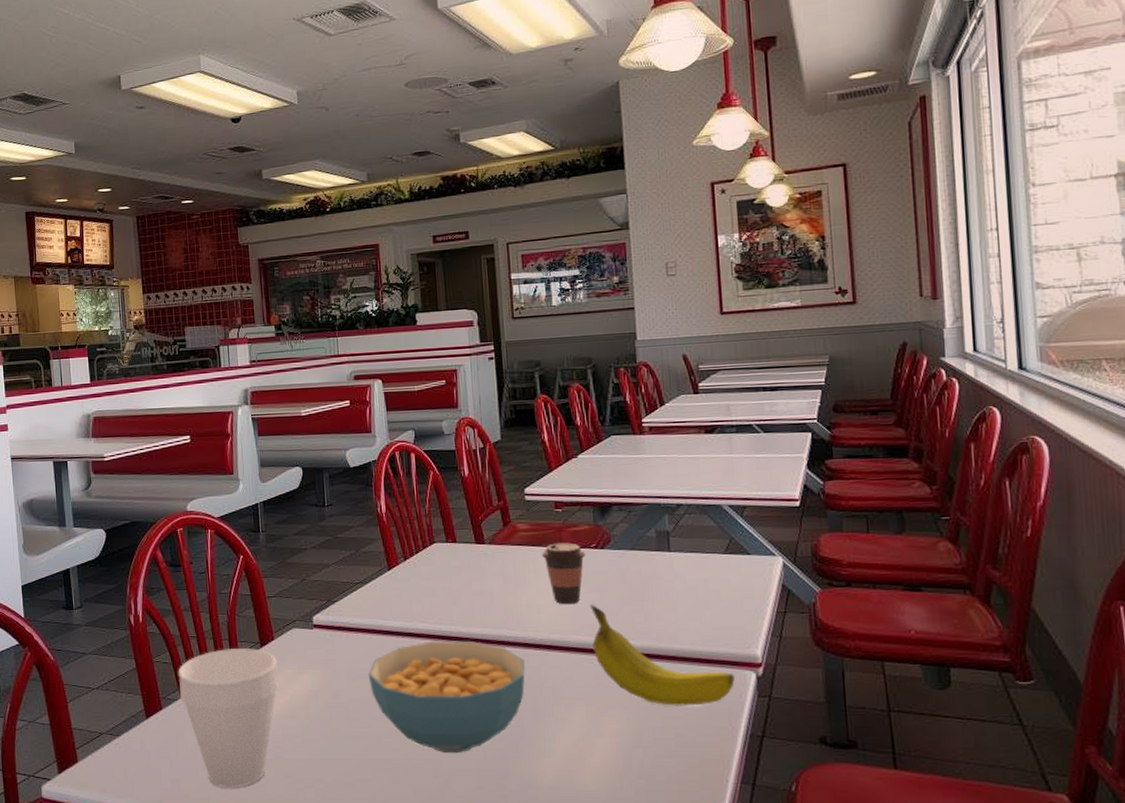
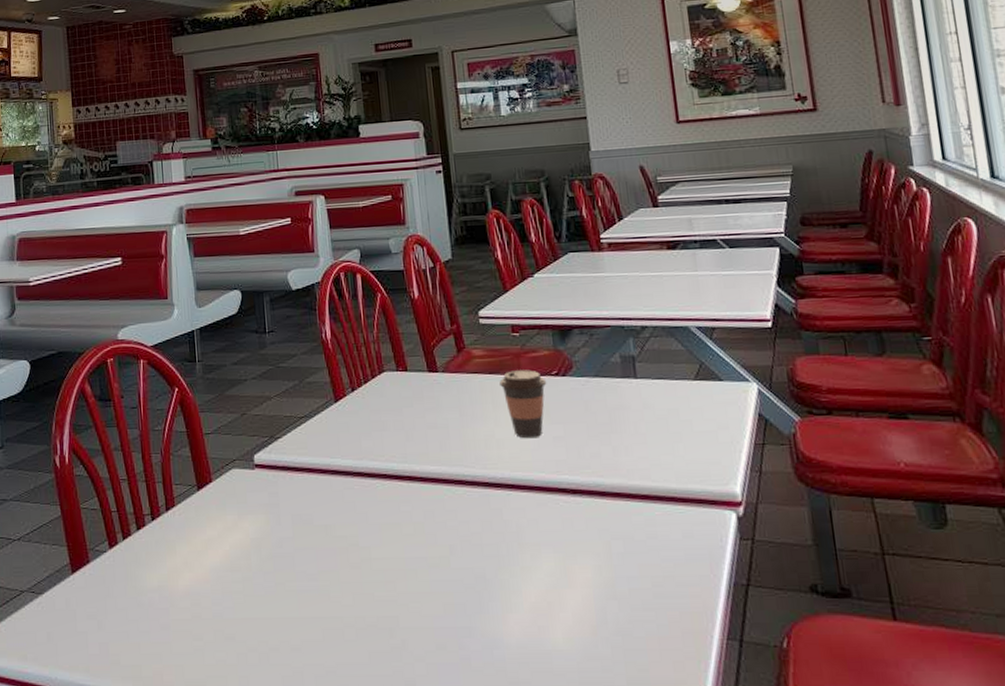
cup: present [178,647,280,788] -> none [107,491,219,653]
cereal bowl: present [368,640,525,754] -> none [314,480,486,610]
fruit: present [590,604,735,706] -> none [553,438,714,552]

